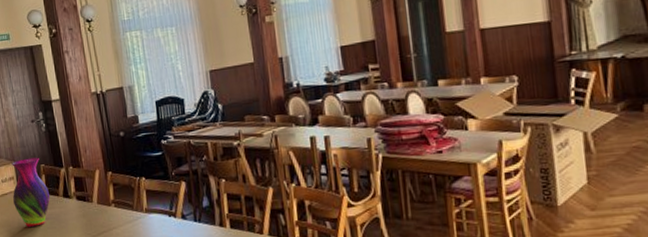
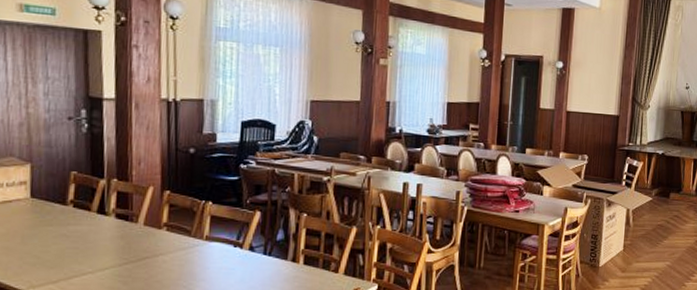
vase: present [11,157,50,227] -> none [20,161,78,245]

